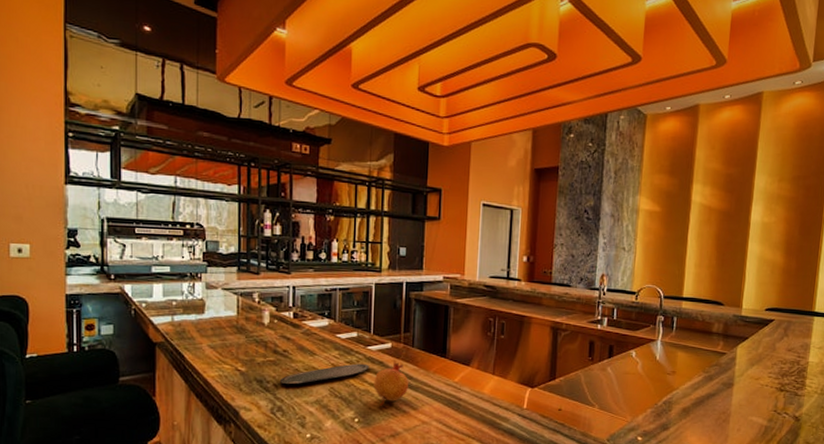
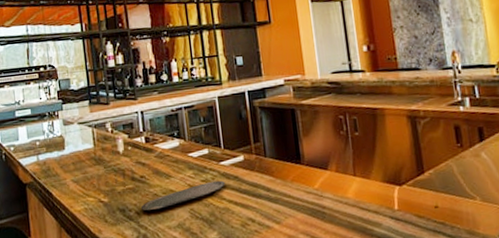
fruit: present [374,360,409,407] -> none [232,172,269,225]

